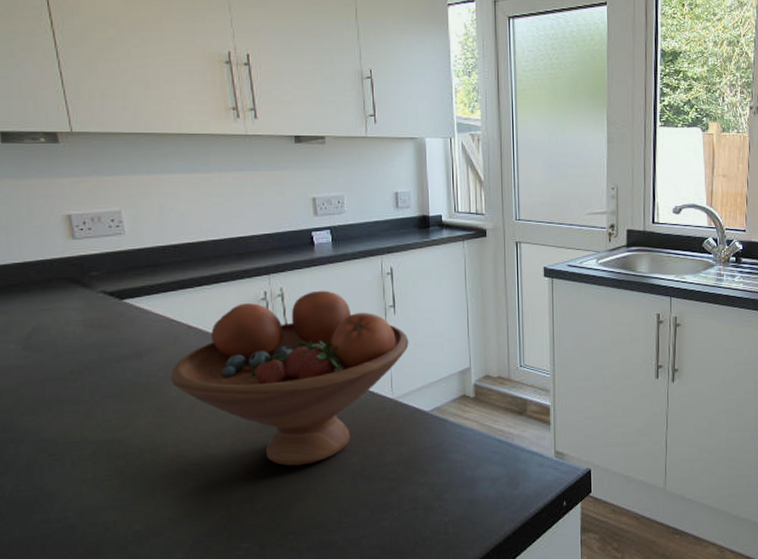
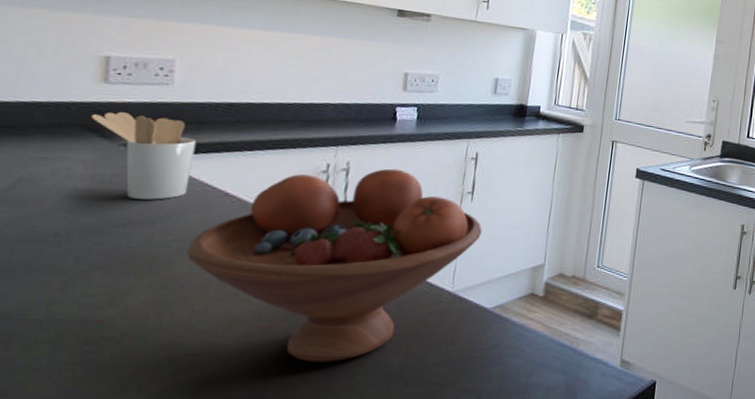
utensil holder: none [71,262,159,338] -> present [91,111,197,200]

